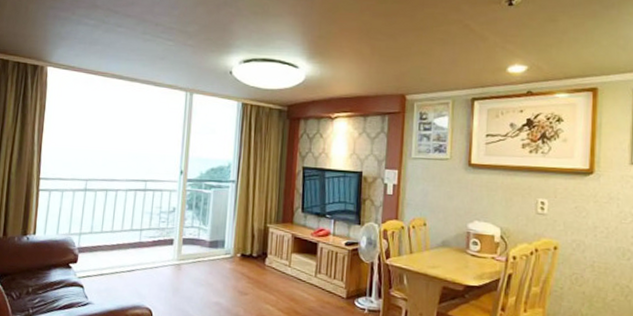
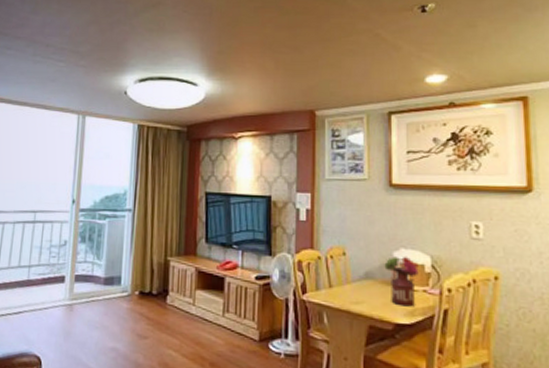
flower arrangement: none [459,227,489,271] -> present [384,256,419,307]

